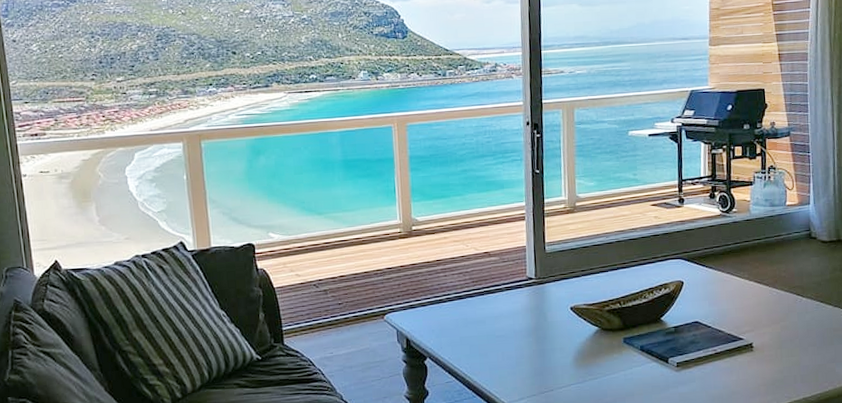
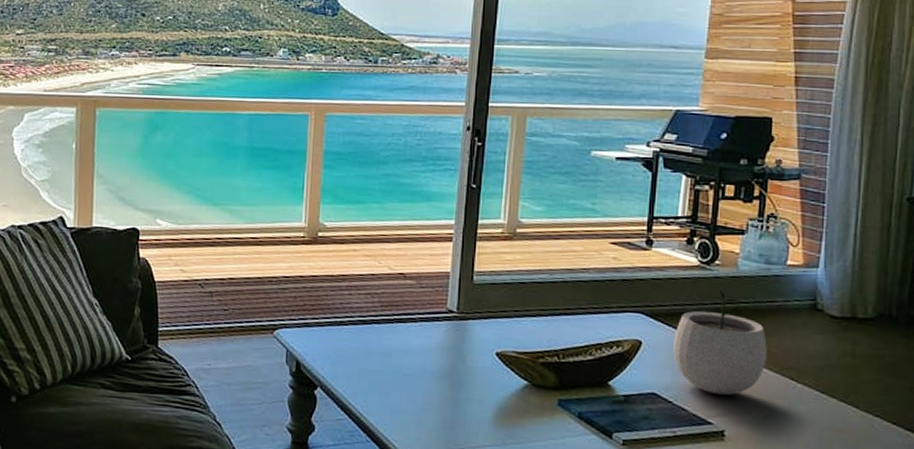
plant pot: none [707,232,779,315] -> present [673,291,767,395]

